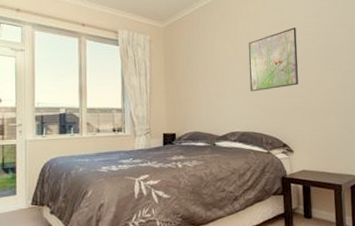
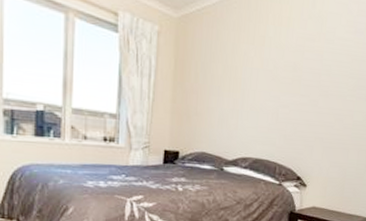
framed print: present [248,27,298,92] -> none [270,43,333,114]

